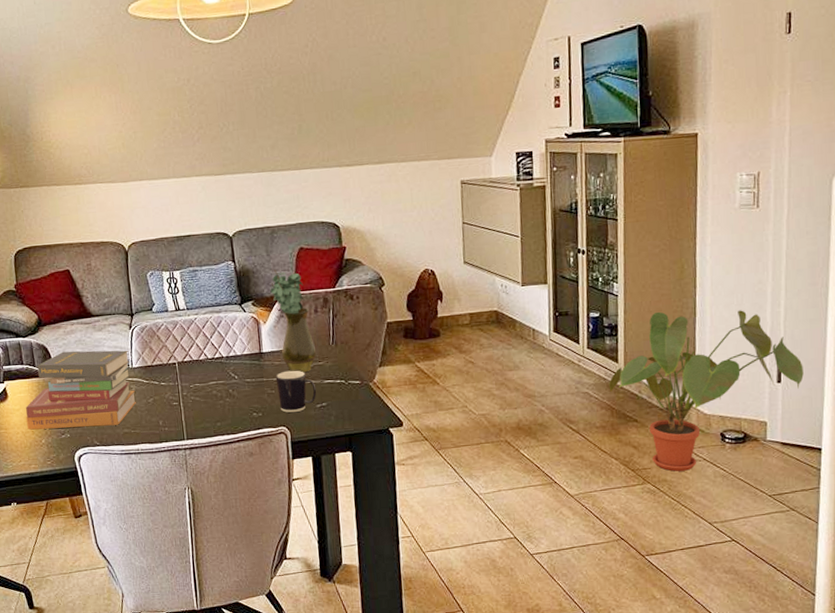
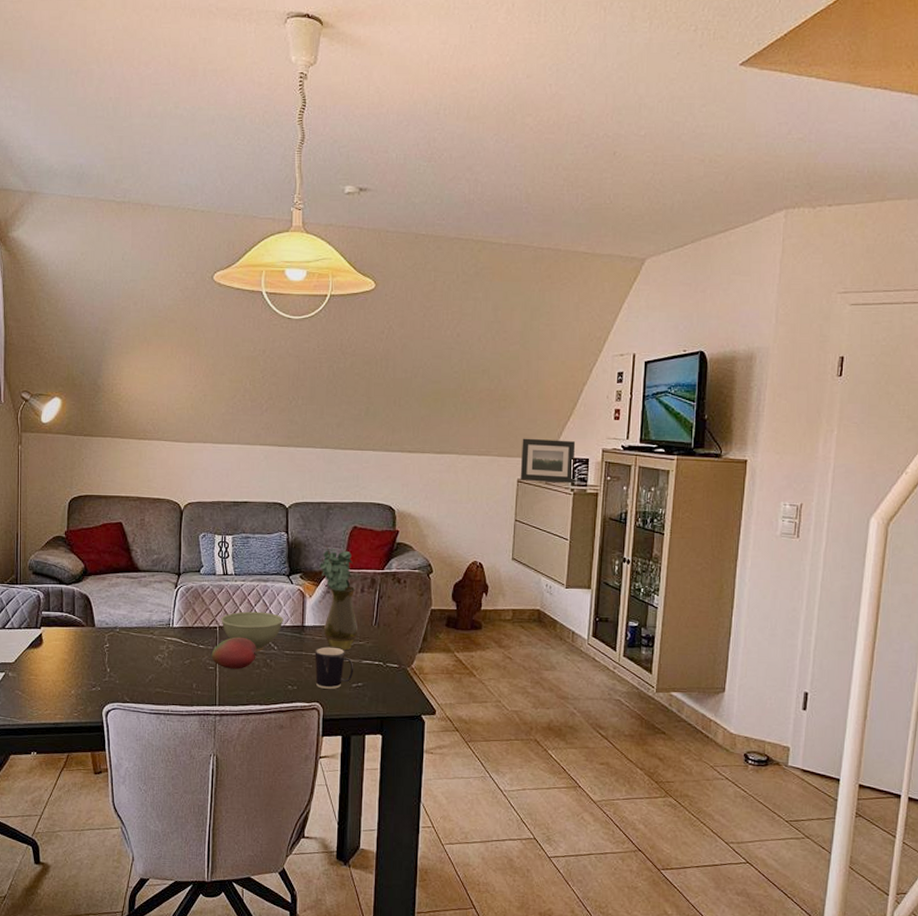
books: present [25,350,136,430] -> none [58,603,172,684]
fruit: none [173,370,219,403] -> present [211,636,257,669]
bowl: none [178,343,241,384] -> present [221,611,284,652]
picture frame: none [461,135,519,182] -> present [520,438,576,484]
house plant: present [609,310,804,472] -> none [641,627,829,788]

